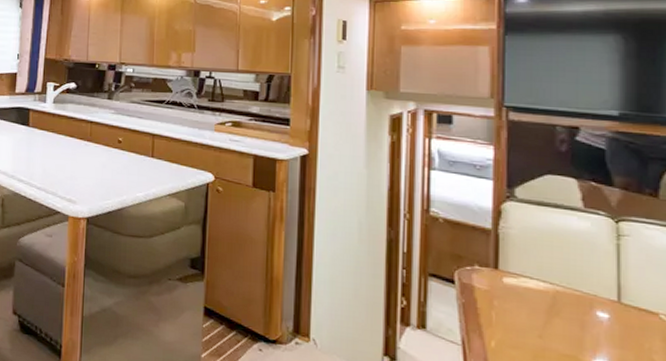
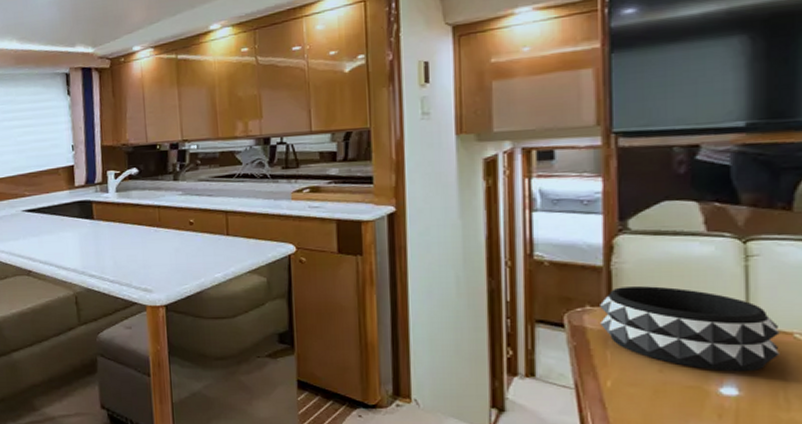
decorative bowl: none [487,251,647,347] -> present [600,286,780,372]

